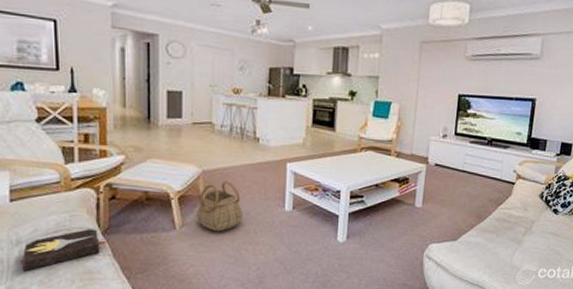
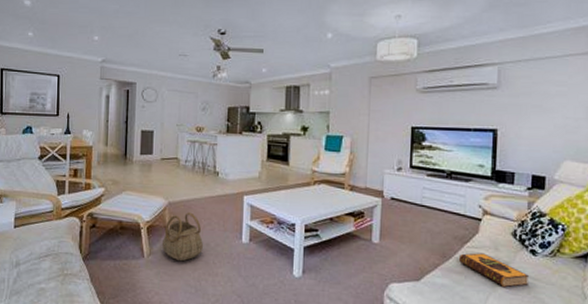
hardback book: present [19,226,106,272] -> none [16,252,86,292]
hardback book: none [492,213,551,243] -> present [458,253,530,288]

